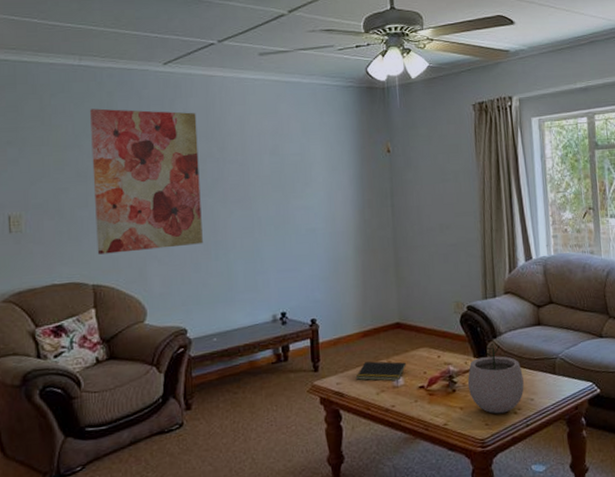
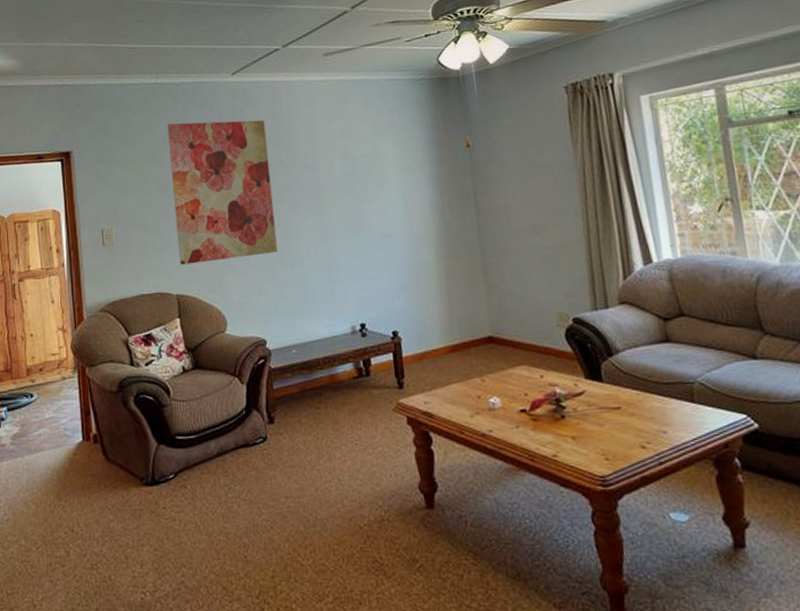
notepad: present [355,361,407,381] -> none [445,379,504,403]
plant pot: present [467,344,524,414] -> none [579,363,653,447]

